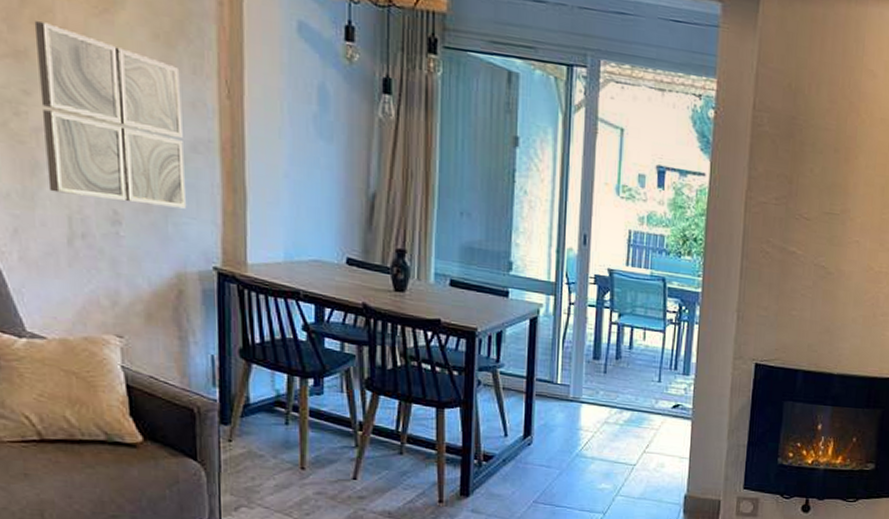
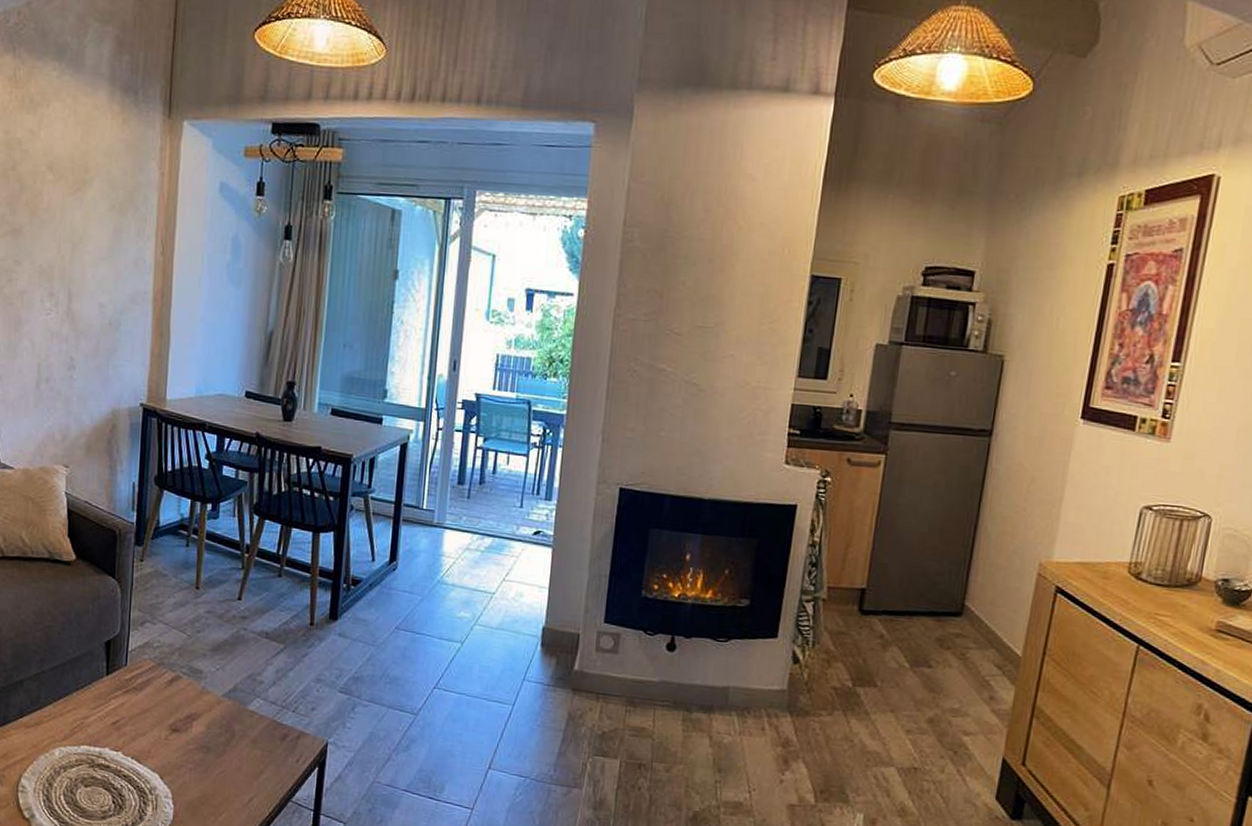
wall art: present [34,21,187,209] -> none [26,204,128,353]

